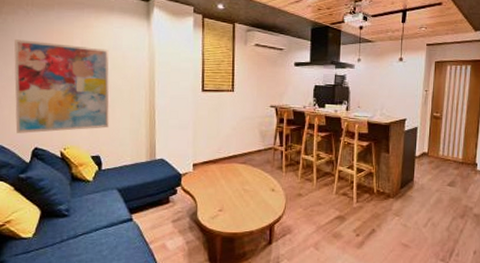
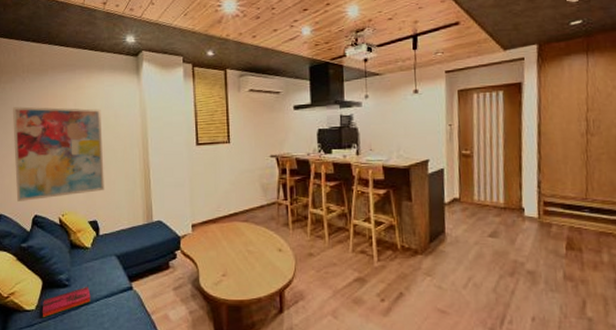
hardback book: none [39,216,90,246] -> present [42,286,91,318]

